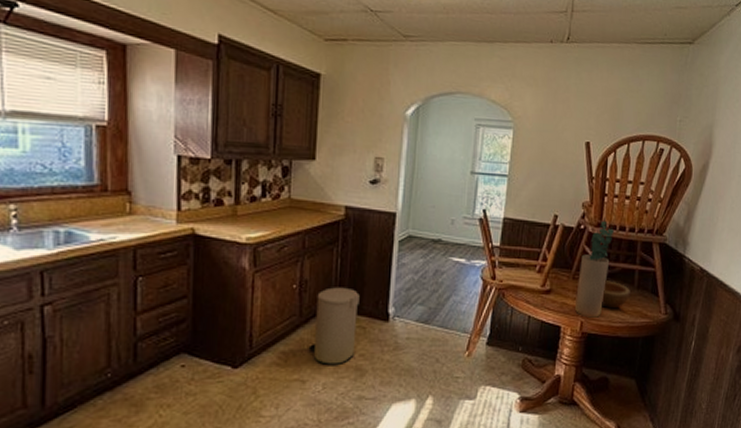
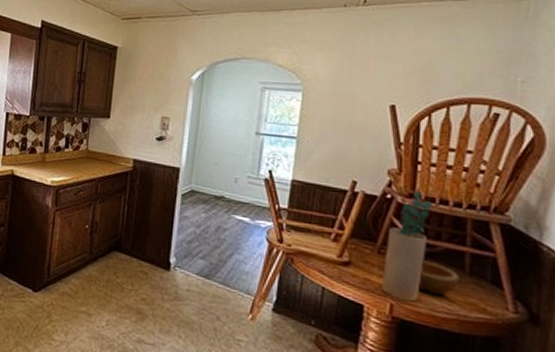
pedal bin: present [308,287,360,366] -> none [95,231,143,306]

